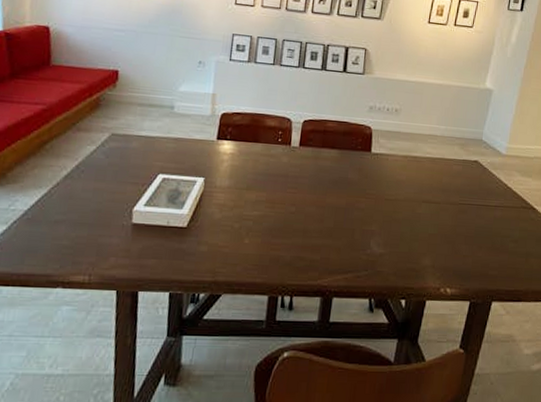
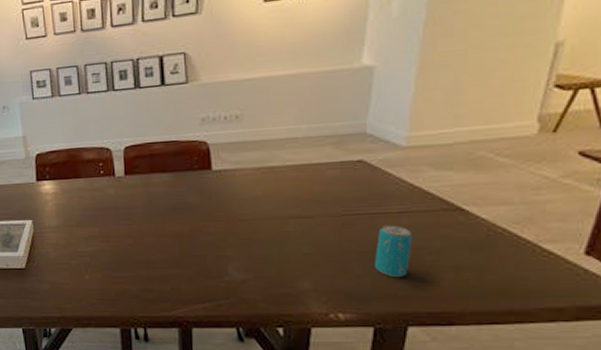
beverage can: none [476,216,503,260] -> present [375,225,413,278]

